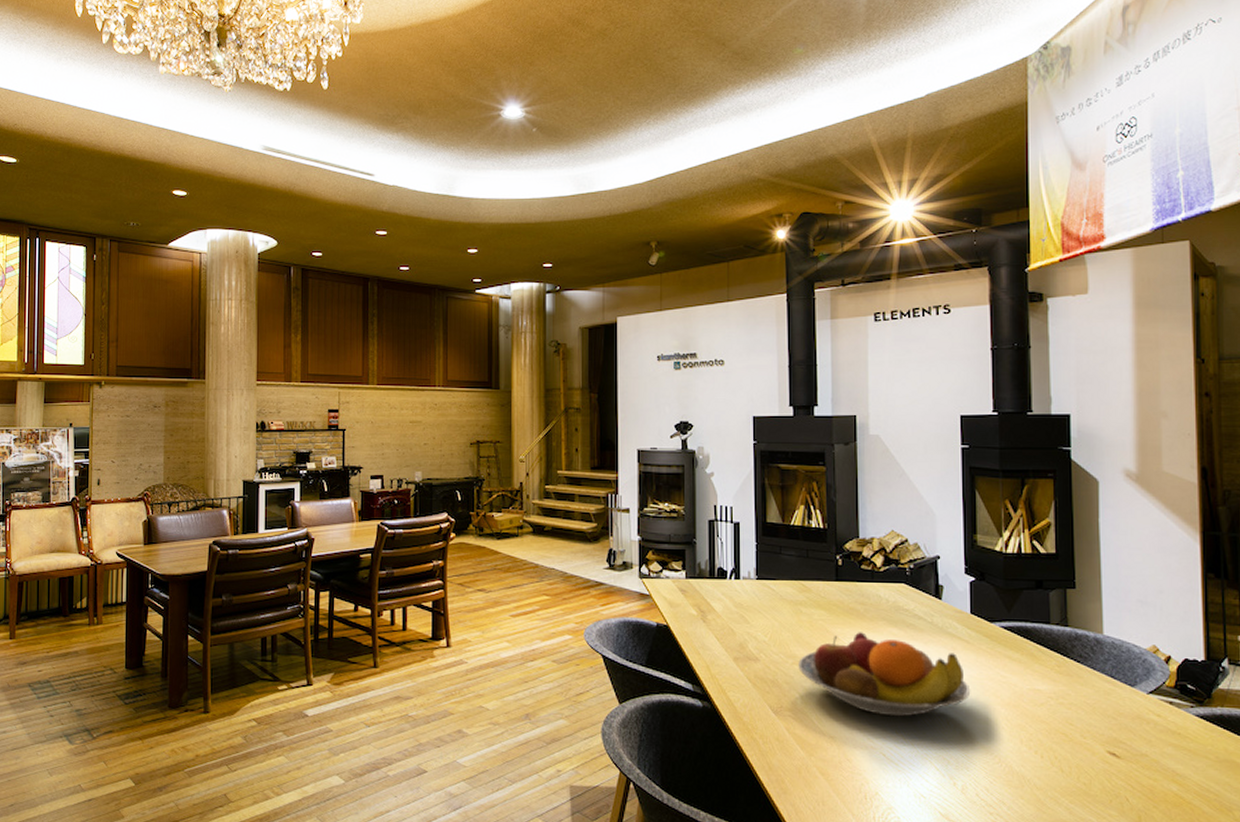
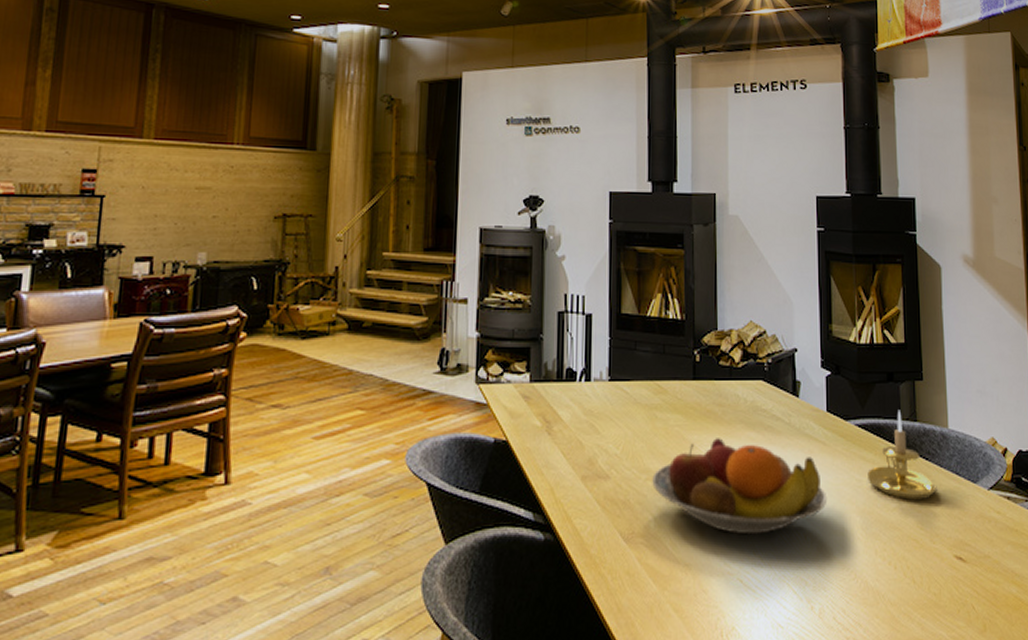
candle holder: none [1013,615,1089,699] -> present [868,410,937,501]

